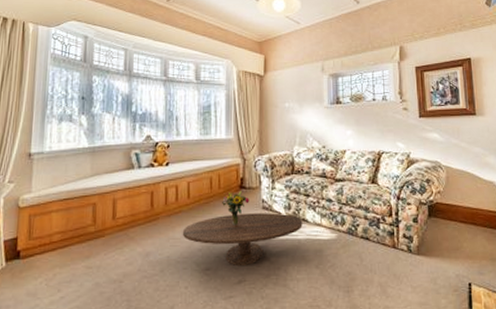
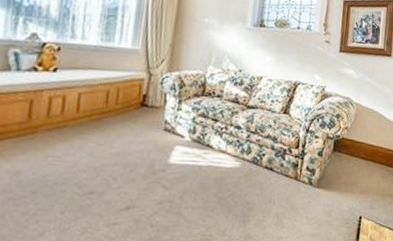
coffee table: present [182,213,303,267] -> none [64,134,207,192]
bouquet: present [221,191,249,226] -> none [116,109,151,147]

